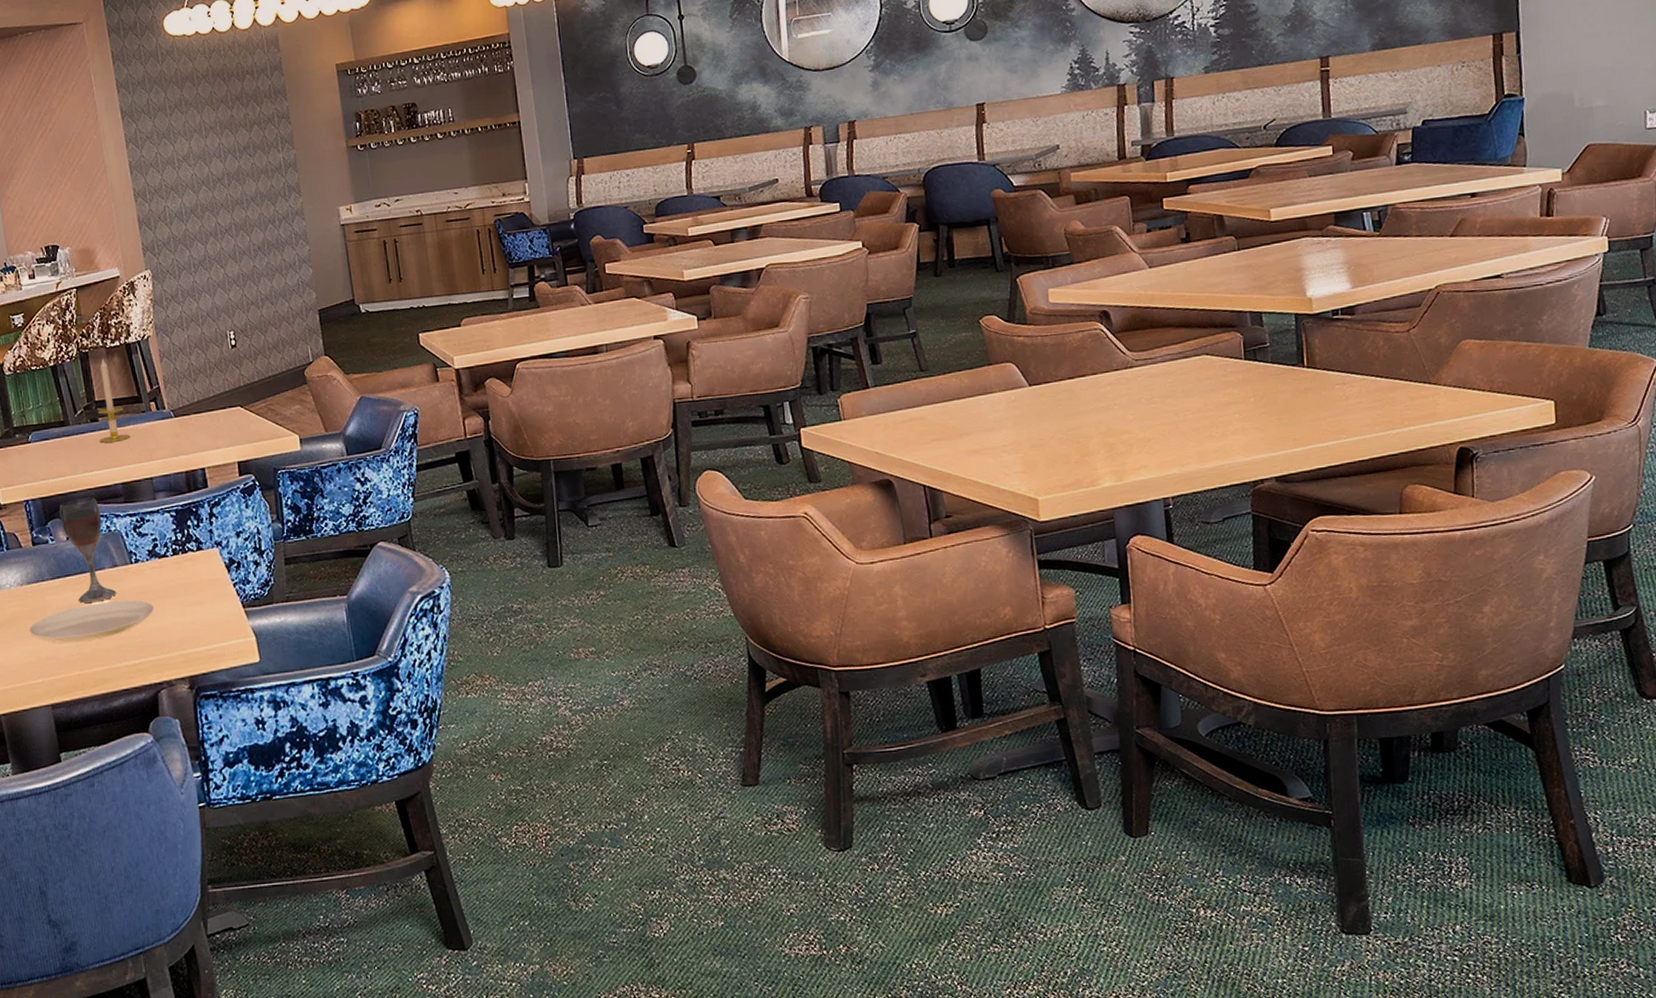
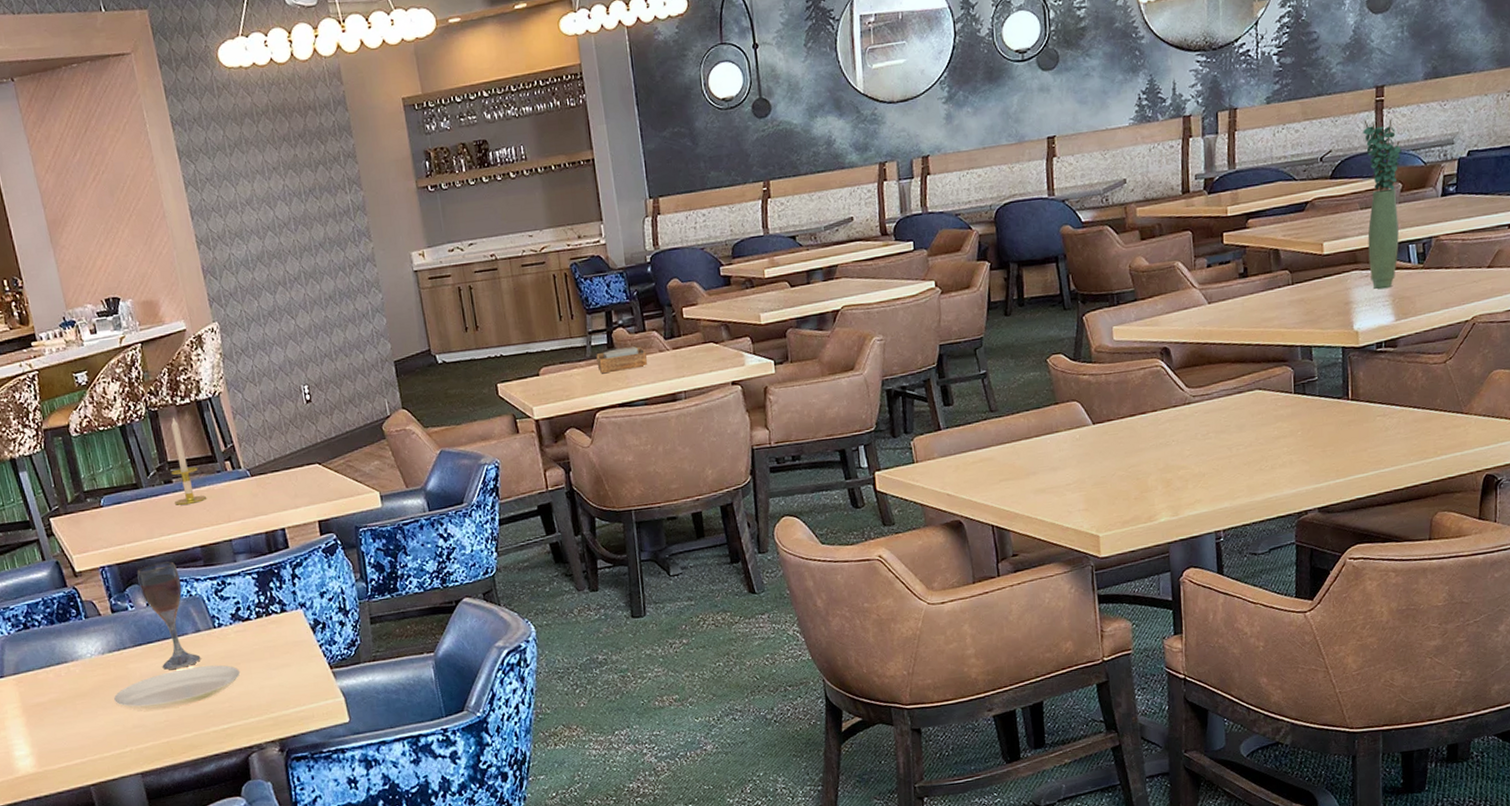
napkin holder: none [517,300,569,326] -> present [596,346,647,374]
vase: none [1308,89,1352,256] -> present [1363,119,1403,289]

